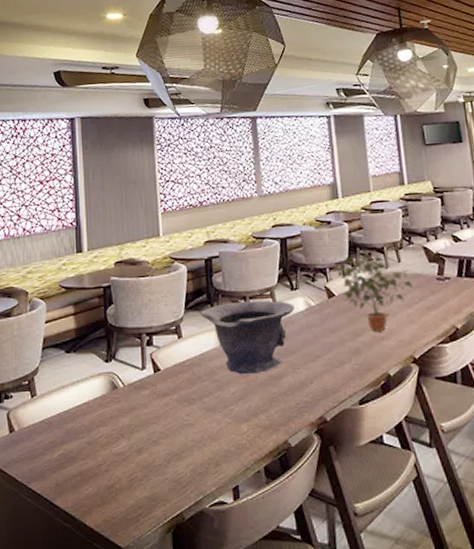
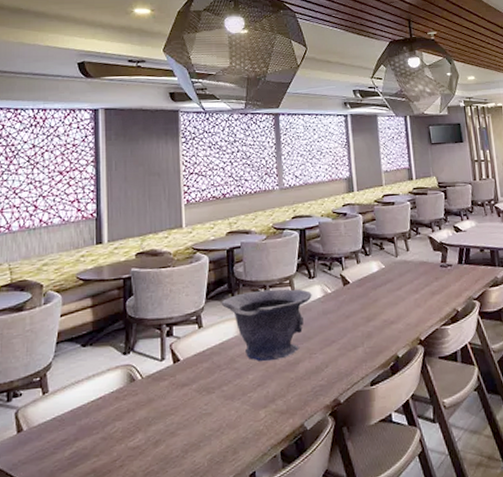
potted plant: present [334,252,412,331] -> none [349,242,419,316]

